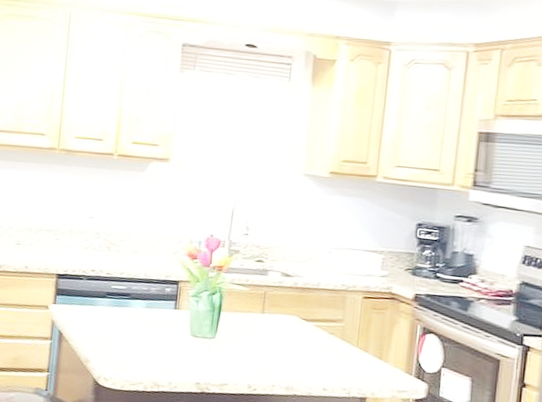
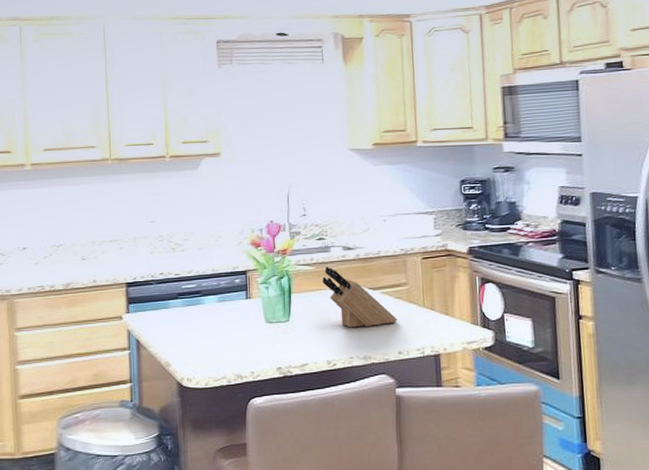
knife block: none [255,289,327,359] -> present [322,266,397,328]

